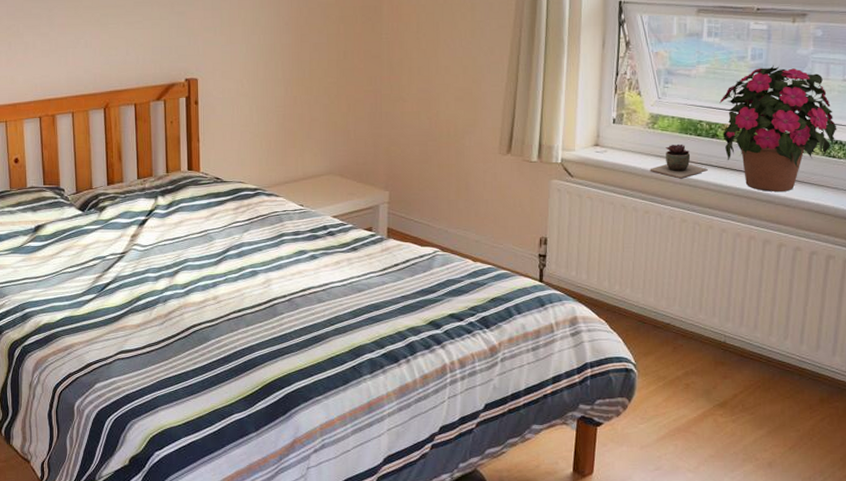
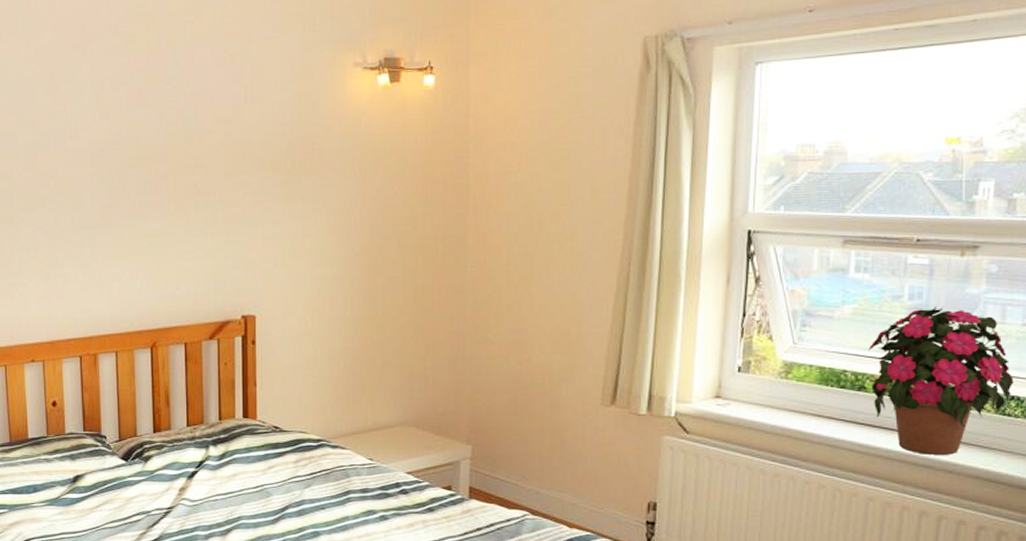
succulent plant: present [650,144,708,179] -> none [781,397,852,438]

